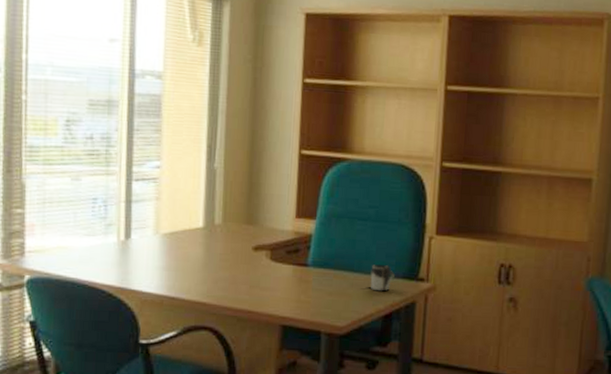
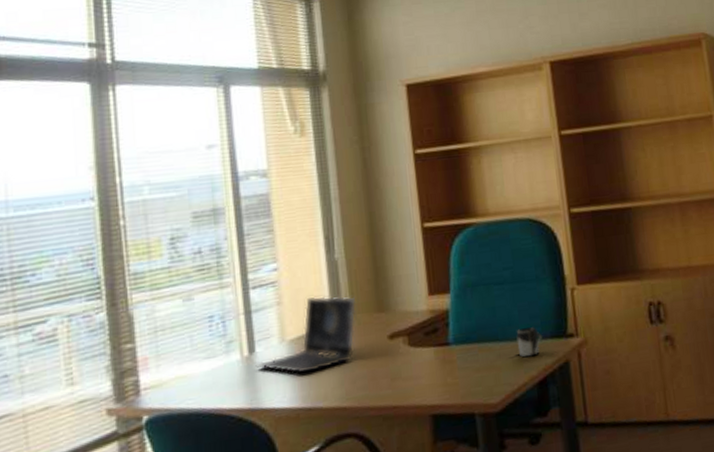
laptop computer: none [129,198,229,267] -> present [255,295,357,374]

